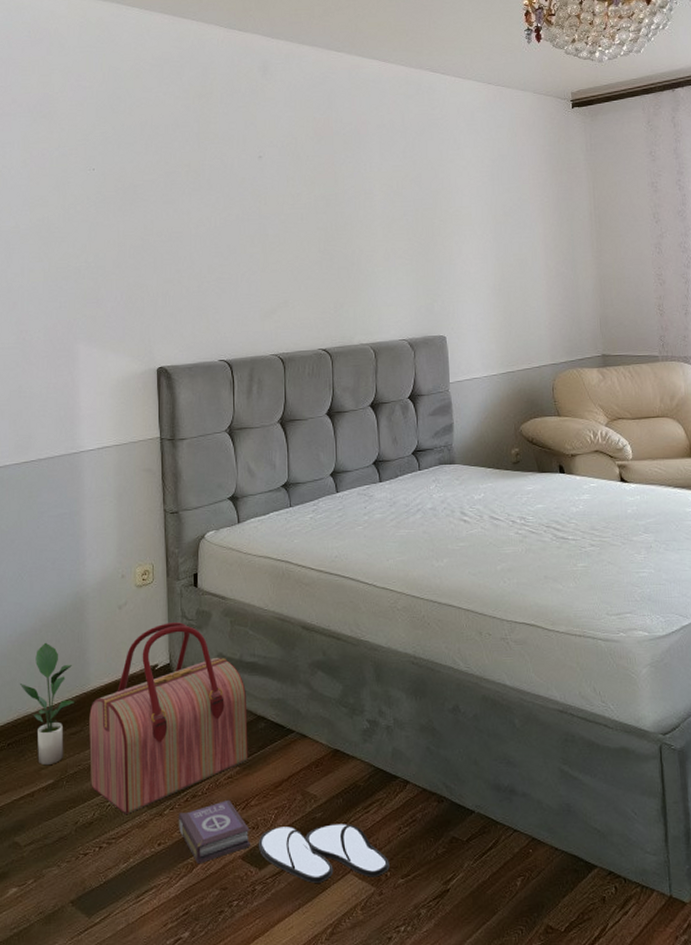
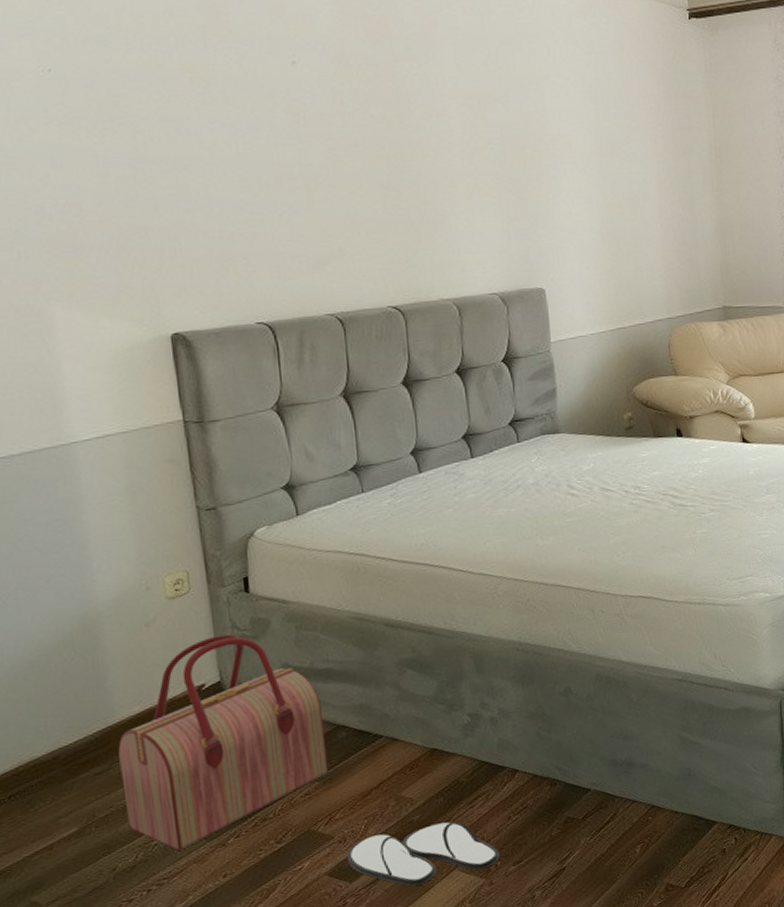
potted plant: present [19,642,75,766] -> none [16,674,98,814]
book: present [178,799,251,865] -> none [245,817,339,889]

